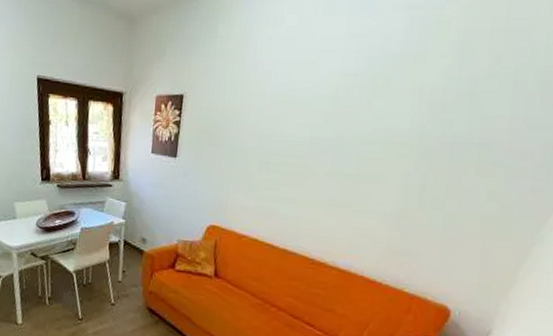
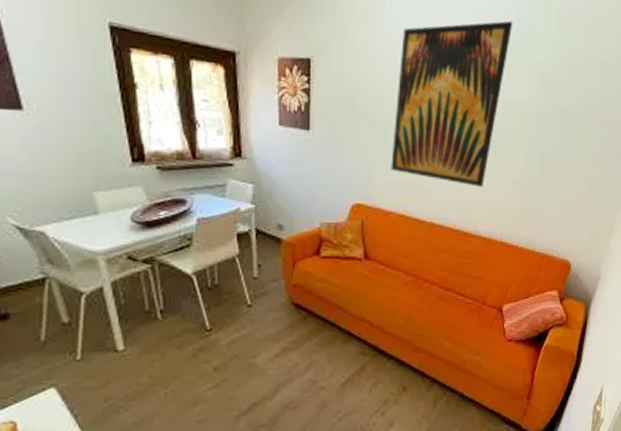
wall art: none [248,44,398,217] -> present [391,20,513,187]

